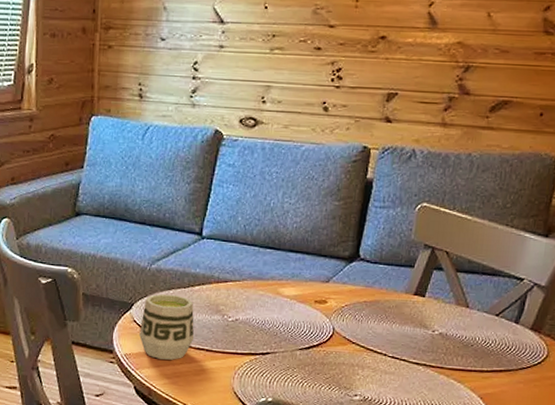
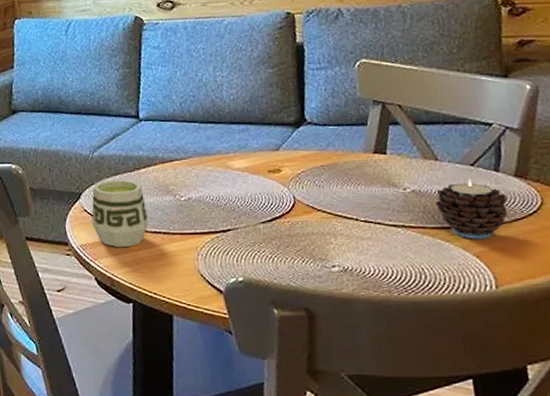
candle: none [457,327,520,383] -> present [436,178,508,239]

